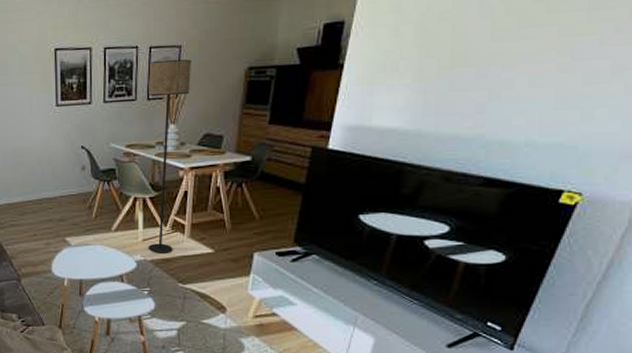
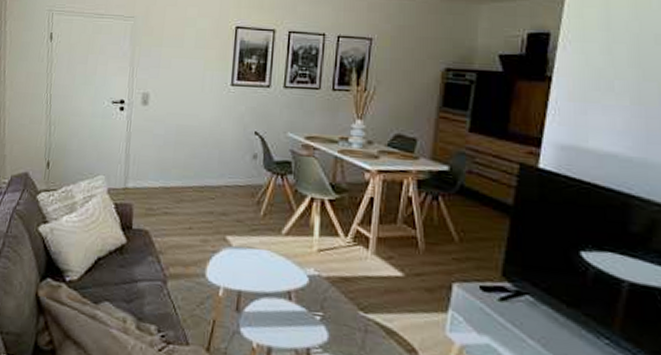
floor lamp: present [148,59,192,253] -> none [323,51,384,271]

